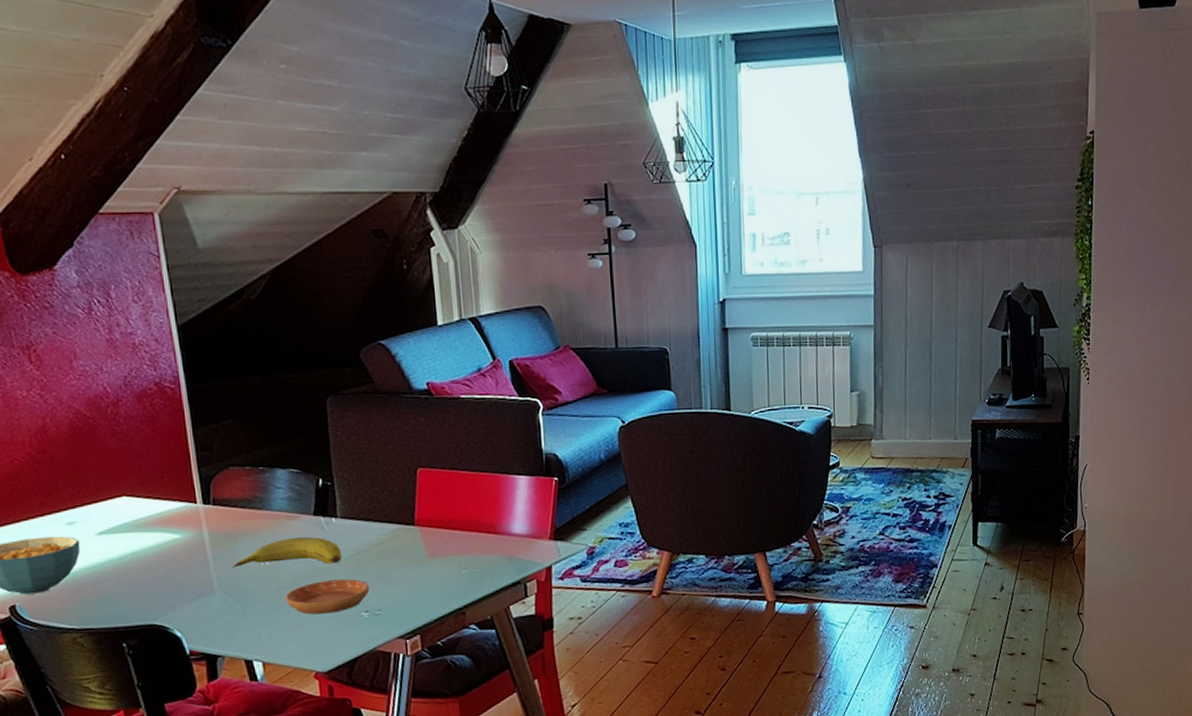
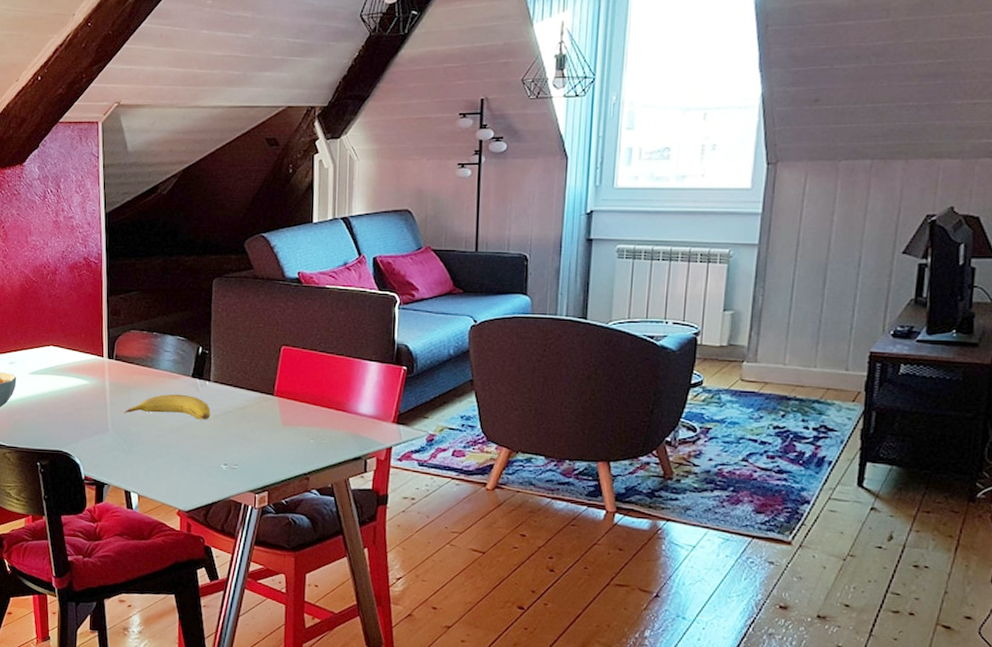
saucer: present [285,579,370,615] -> none [162,433,230,462]

